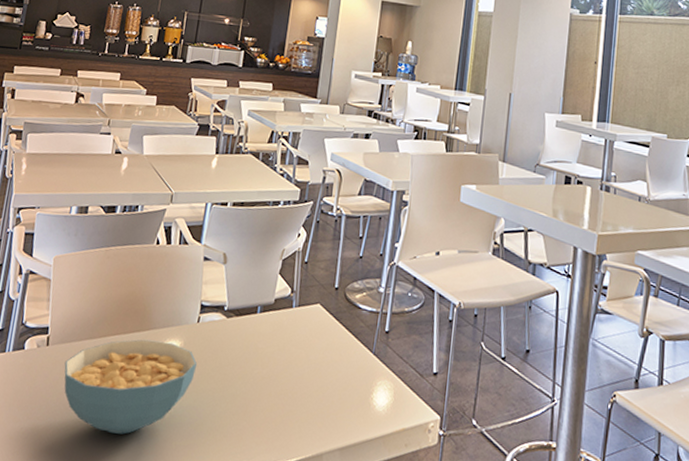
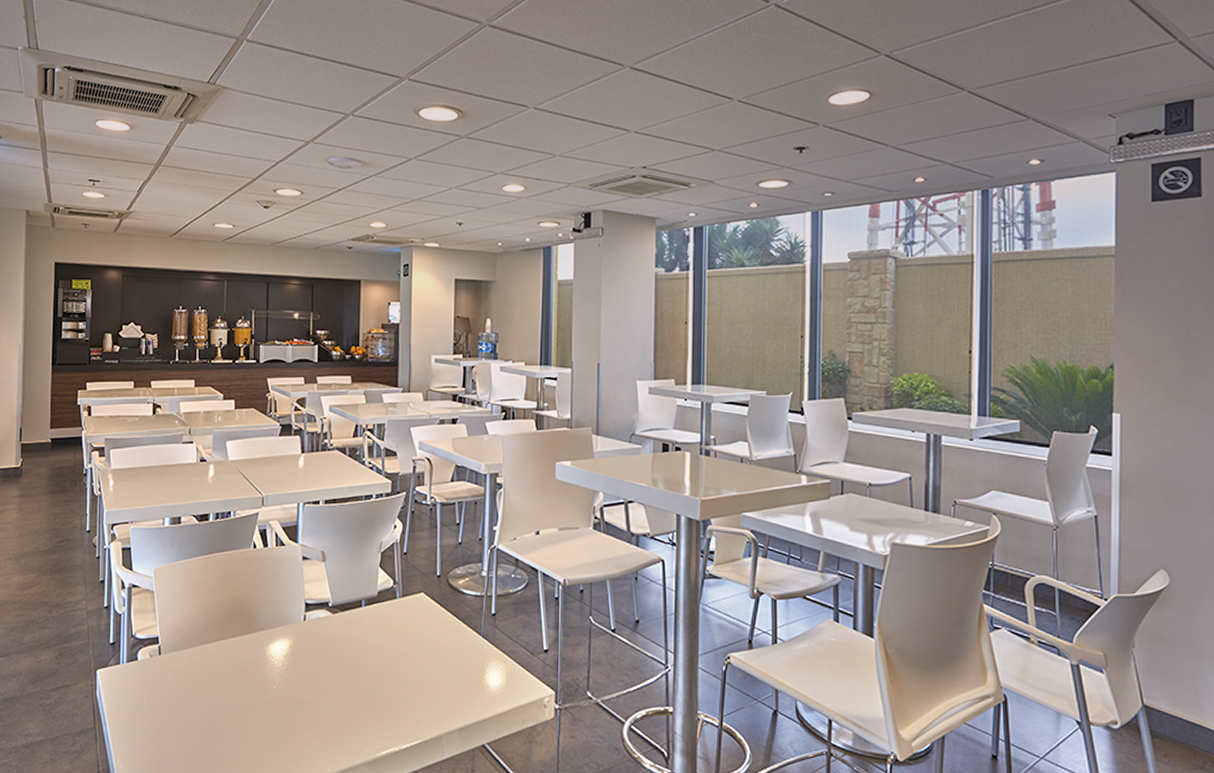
cereal bowl: present [64,339,198,435] -> none [179,641,309,732]

